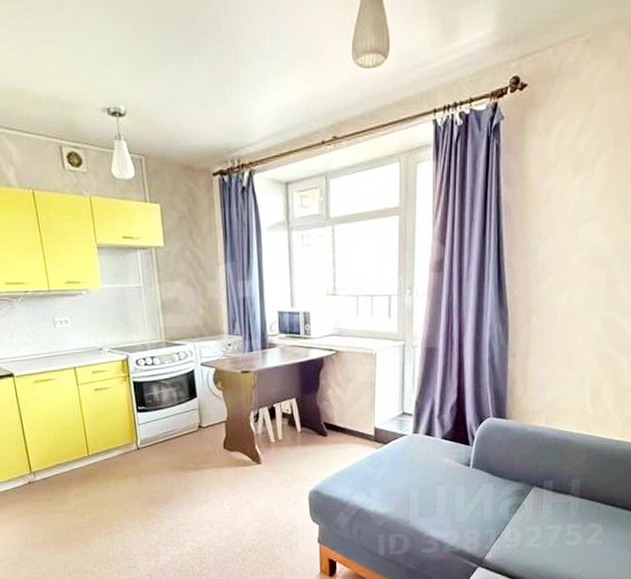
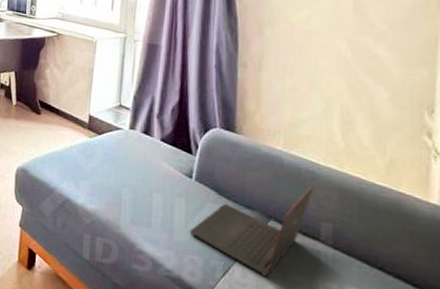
laptop: none [468,451,567,533] -> present [189,185,313,278]

